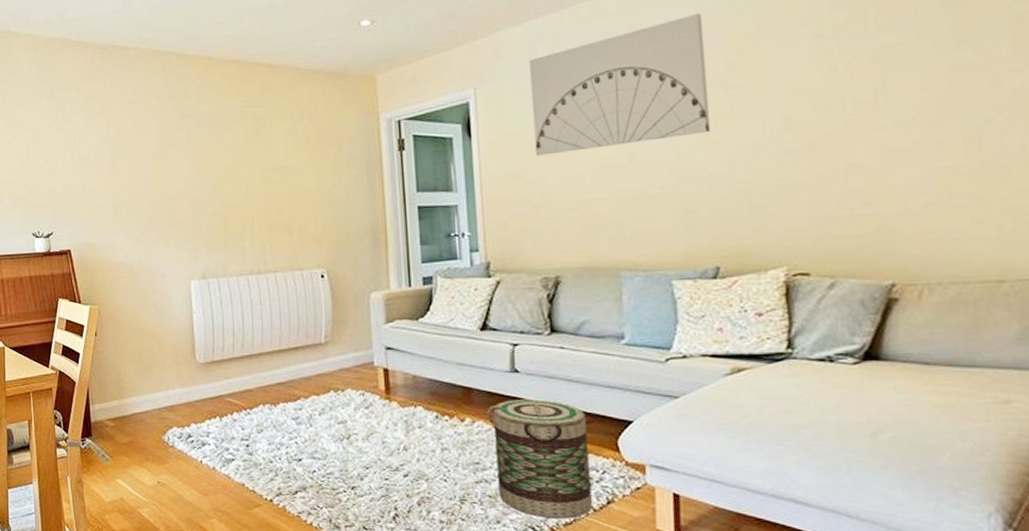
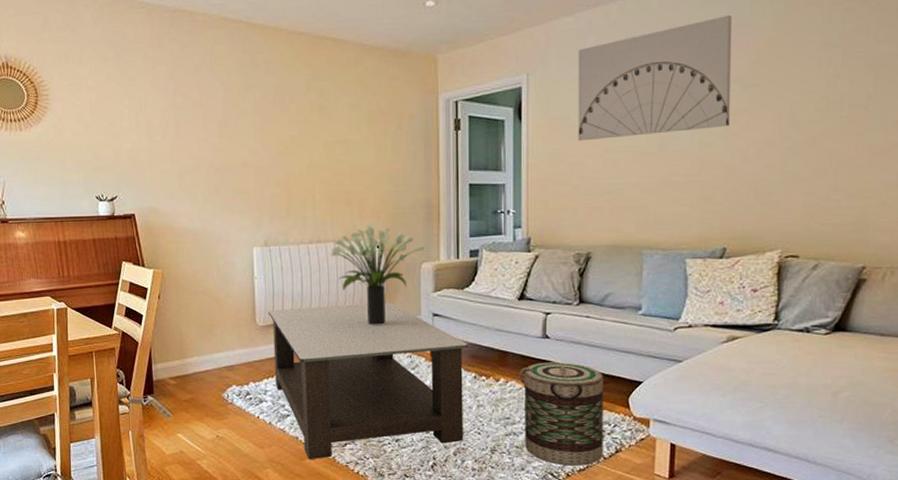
coffee table: none [209,335,428,509] -> present [268,302,469,460]
potted plant: none [272,253,373,362] -> present [331,225,425,326]

